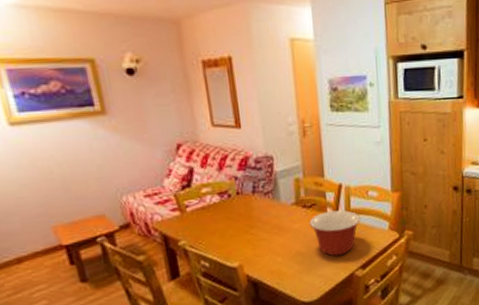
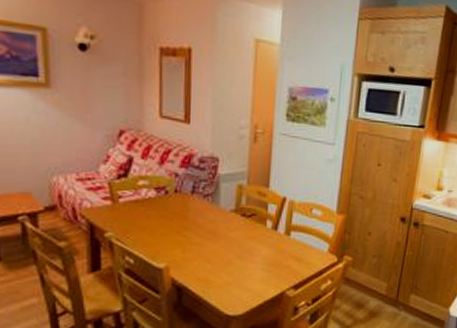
mixing bowl: present [309,210,360,257] -> none [246,224,300,272]

